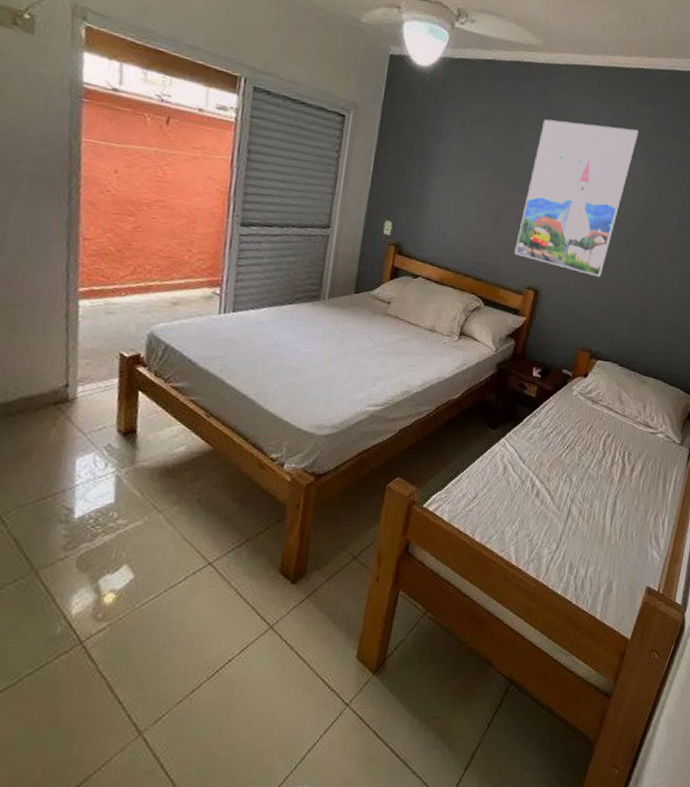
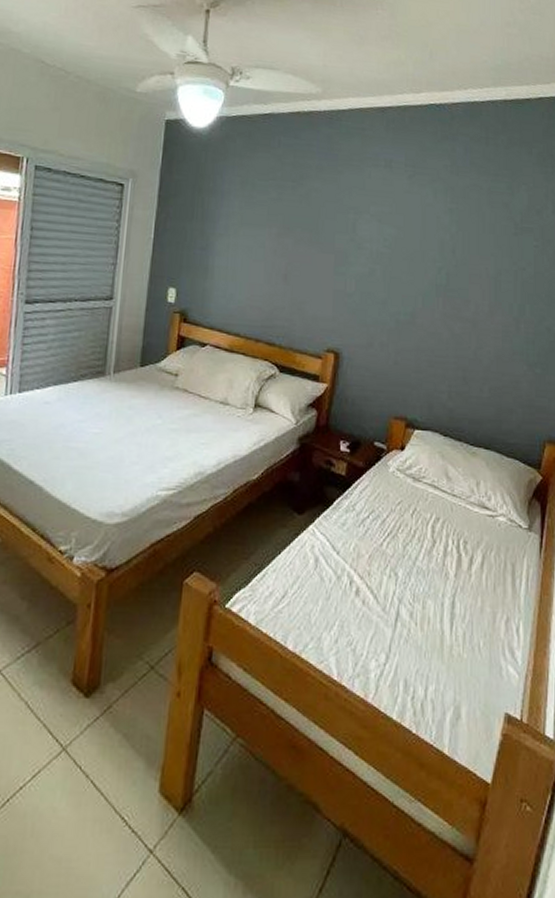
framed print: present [514,119,639,278] -> none [309,167,437,335]

